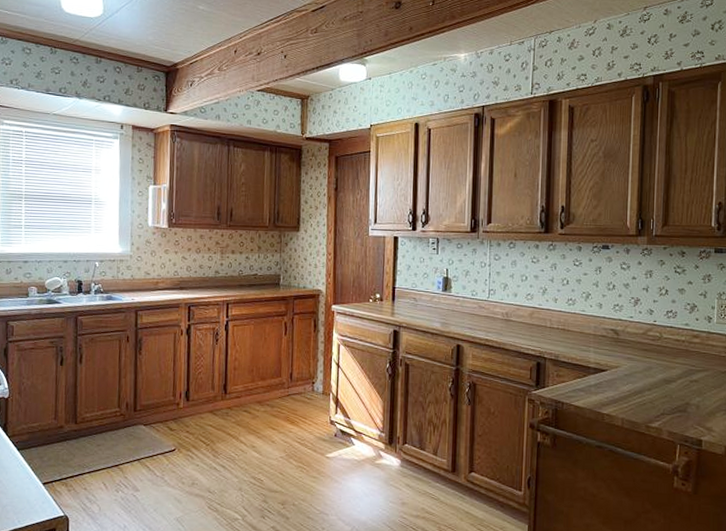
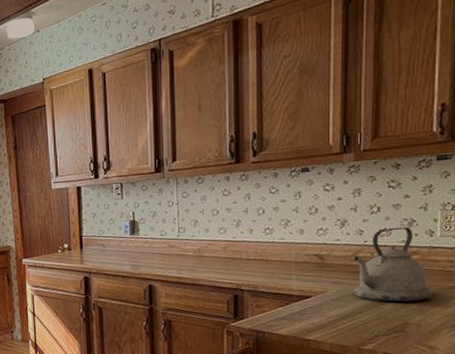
kettle: none [643,310,710,383] -> present [353,226,432,302]

